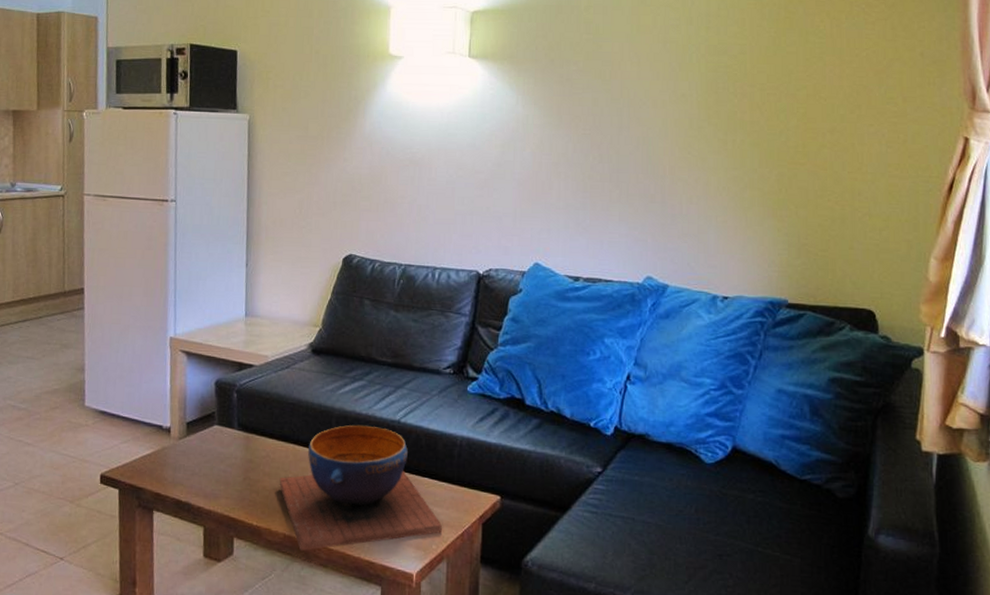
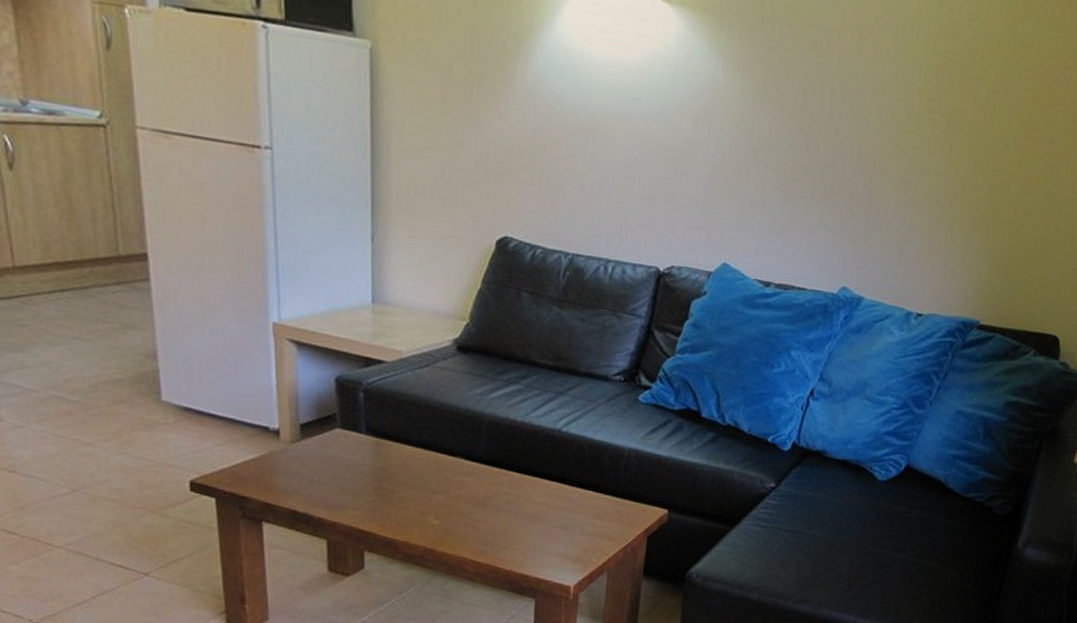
decorative bowl: present [279,425,442,551] -> none [418,433,604,565]

